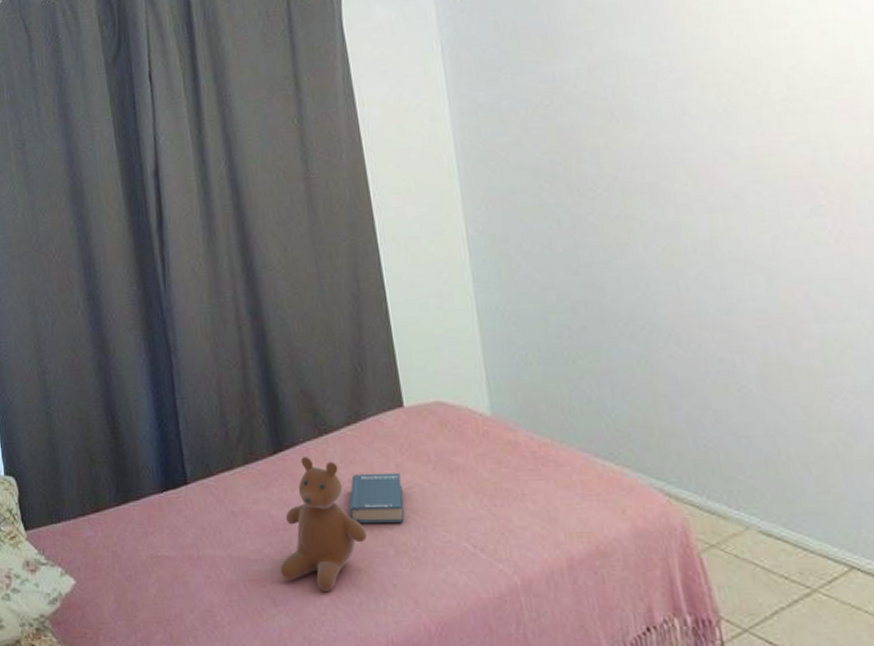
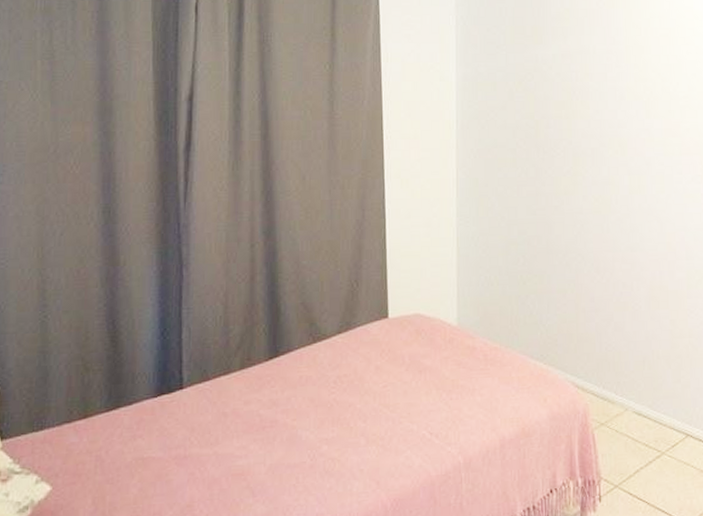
teddy bear: present [280,457,367,593] -> none [262,361,343,481]
hardback book: present [349,473,405,523] -> none [331,374,379,418]

